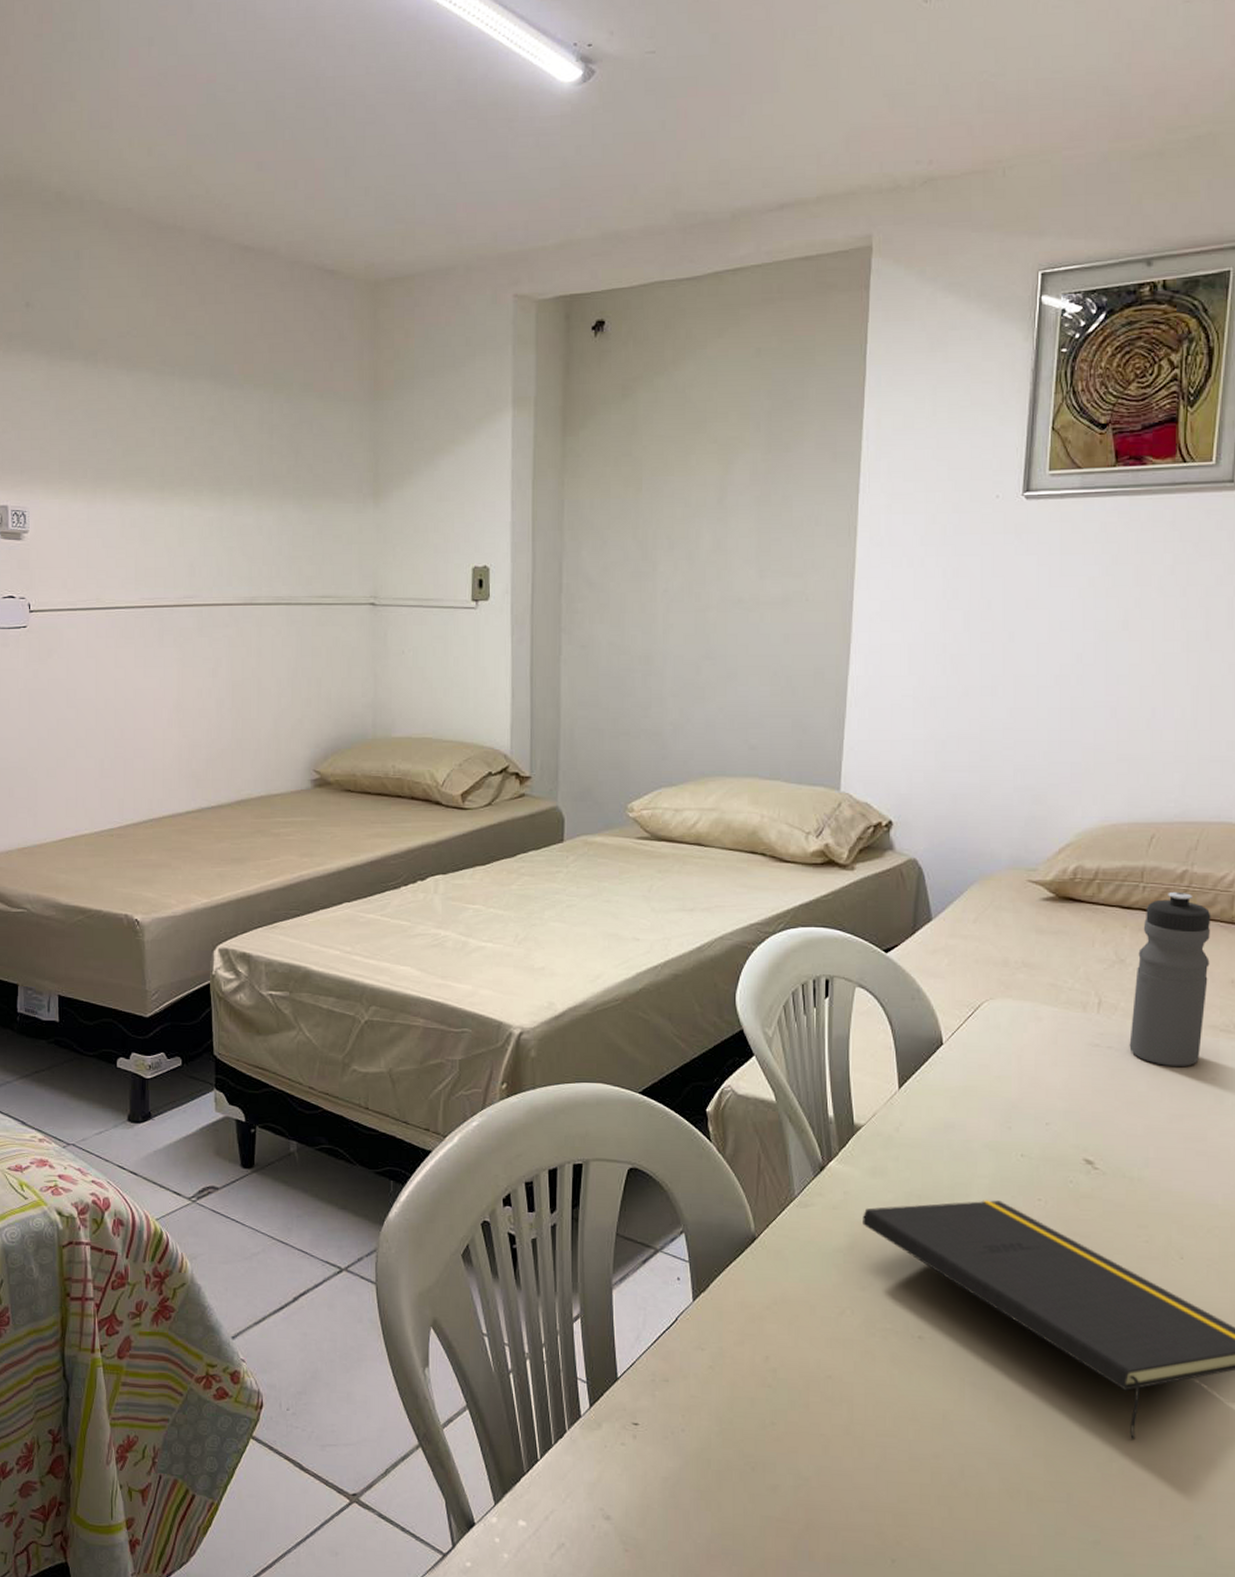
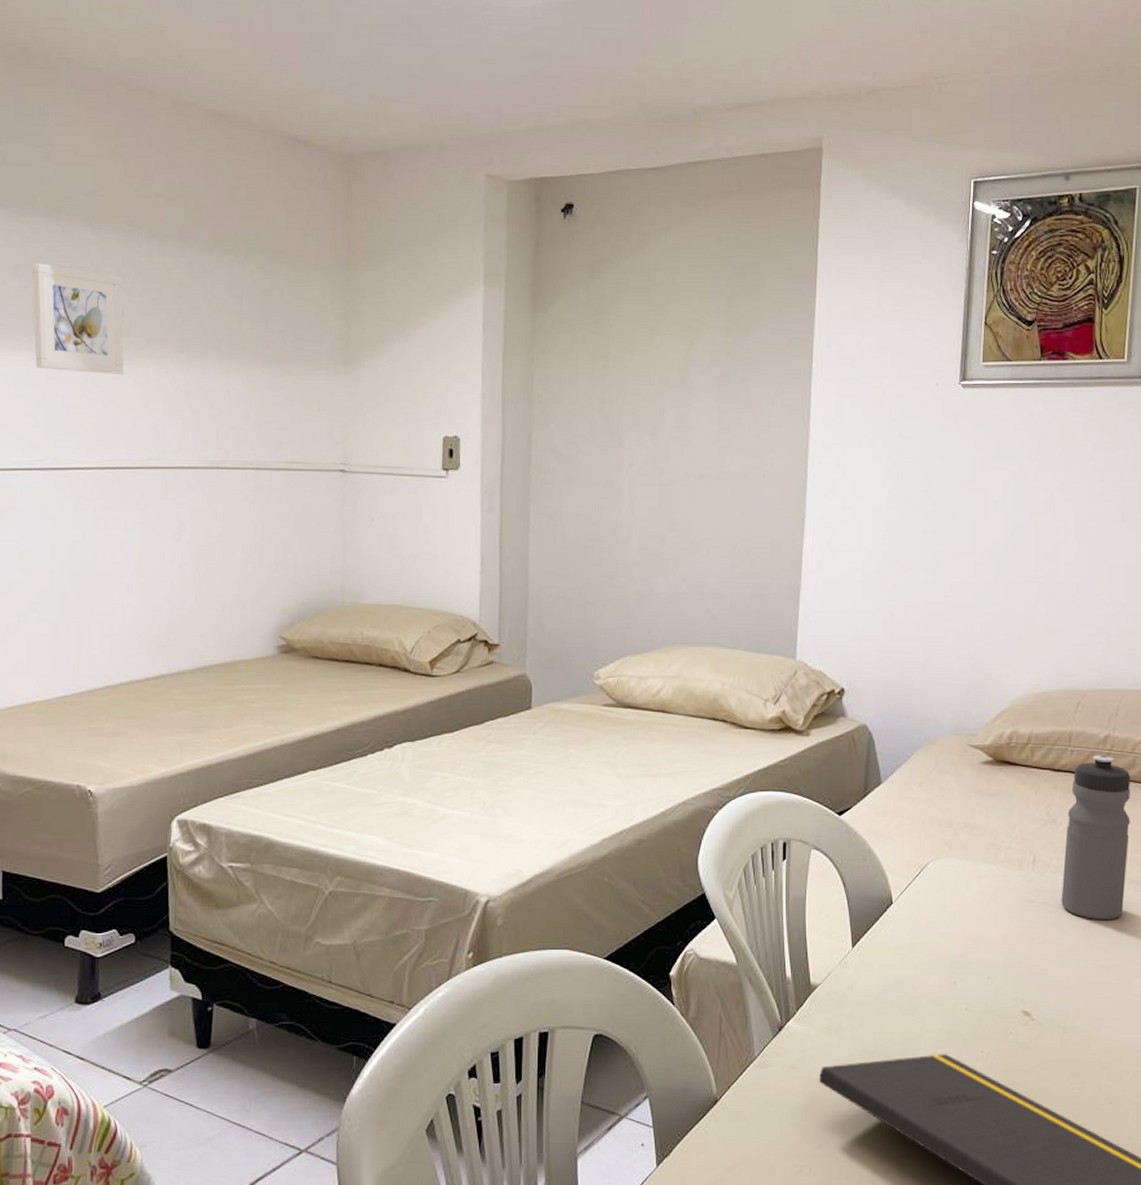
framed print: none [71,407,160,514] -> present [32,263,124,374]

